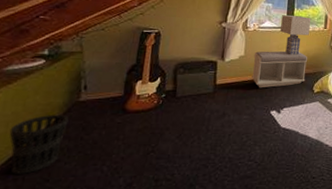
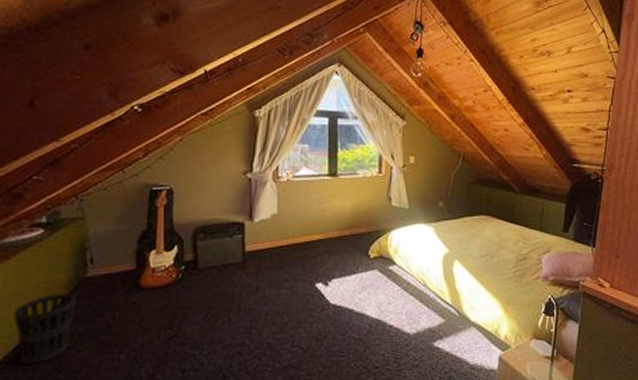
bench: present [252,51,308,88] -> none [289,205,360,255]
lamp: present [280,15,311,56] -> none [321,158,361,211]

